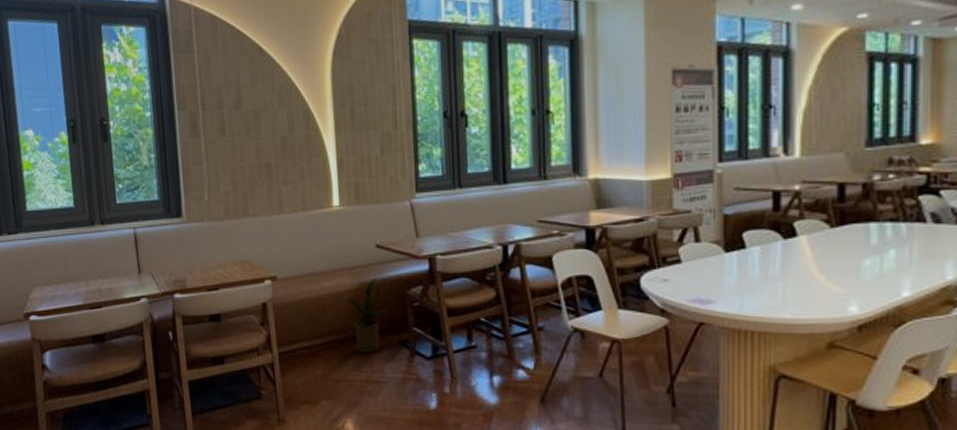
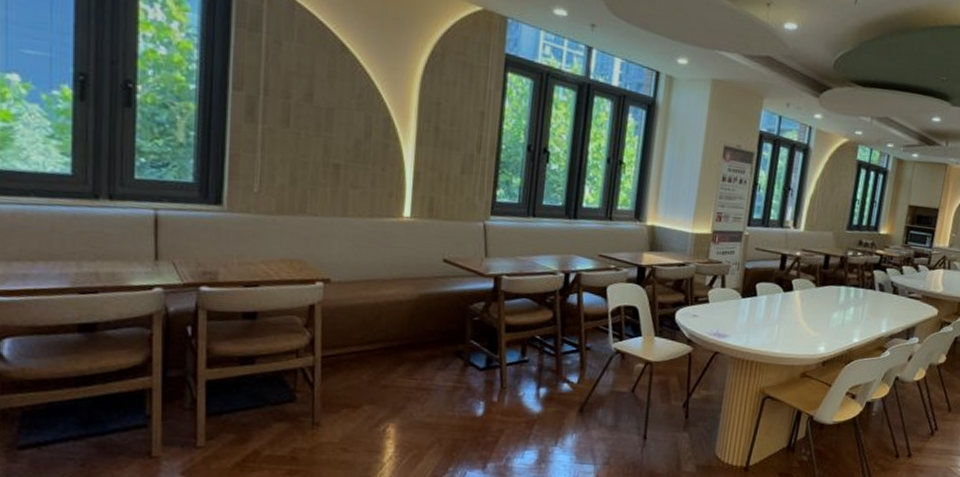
house plant: present [341,277,387,353] -> none [399,290,447,362]

